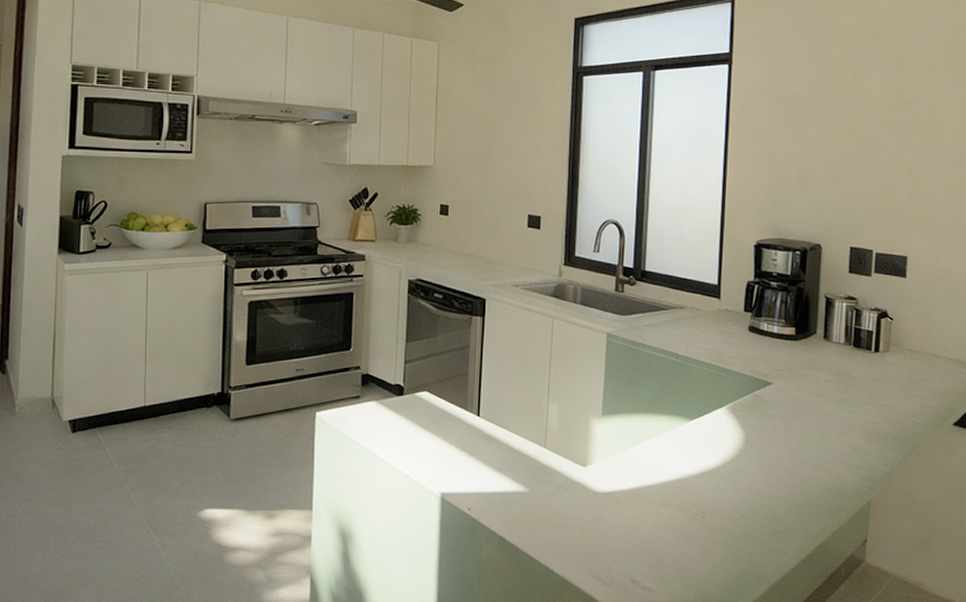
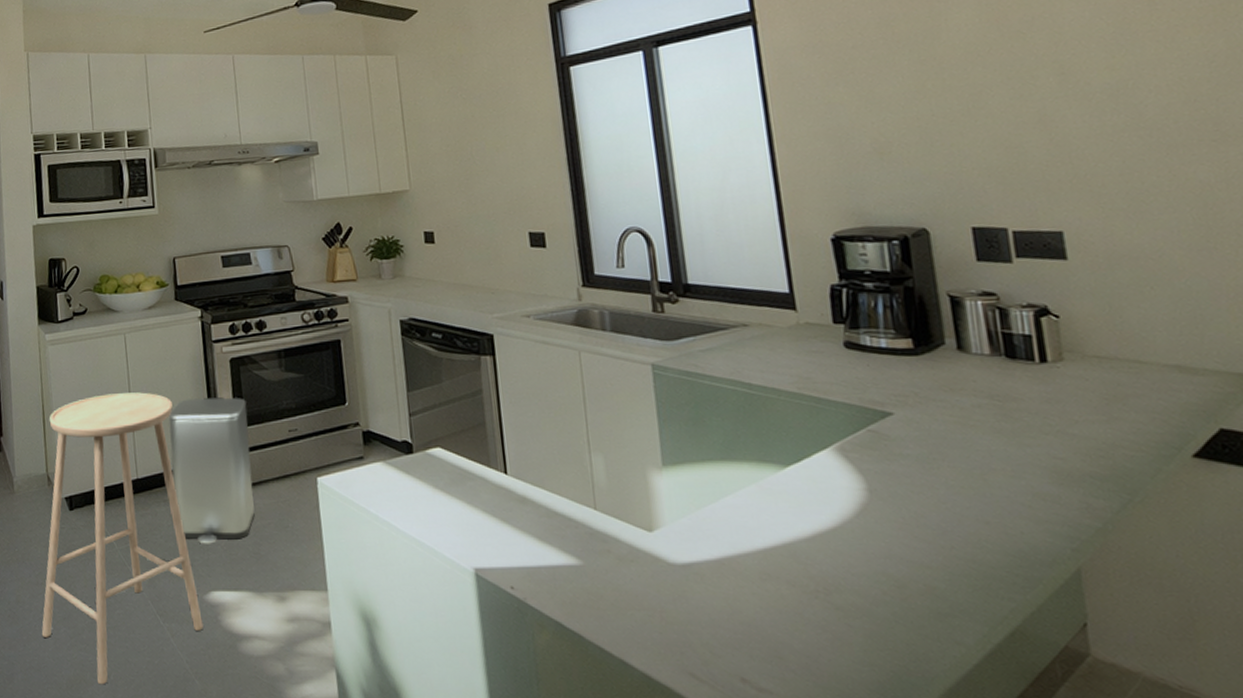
stool: none [30,326,193,592] -> present [41,392,203,685]
pedal bin: none [179,336,259,467] -> present [168,397,254,544]

